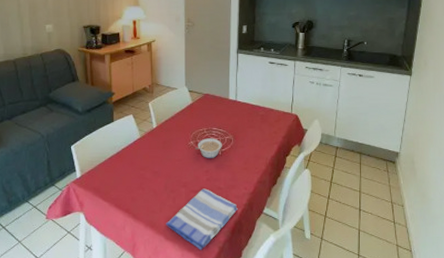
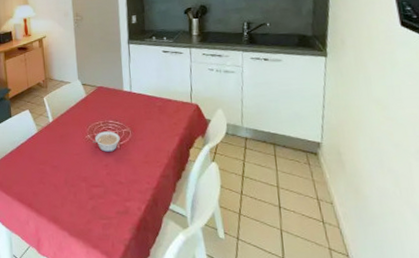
dish towel: present [166,188,238,250] -> none [68,183,142,248]

